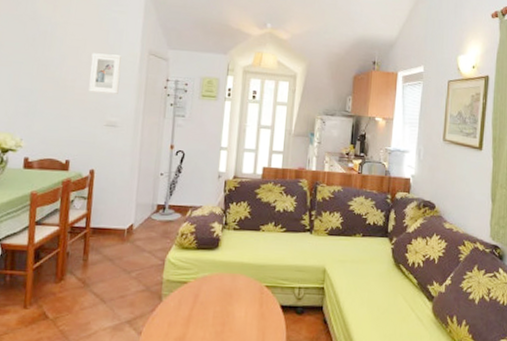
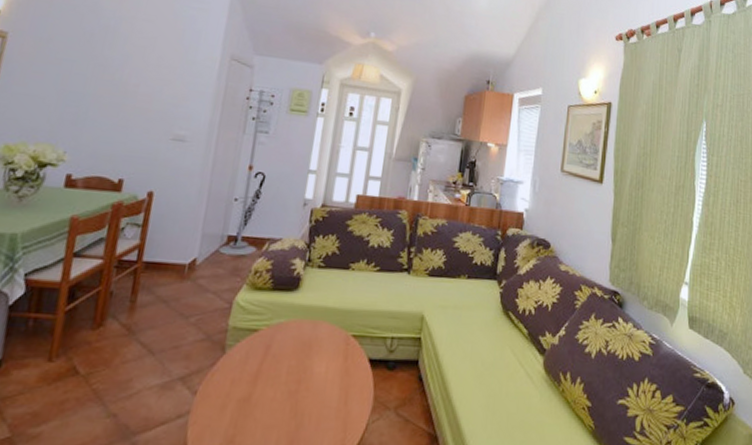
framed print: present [88,53,121,94] -> none [154,54,198,103]

